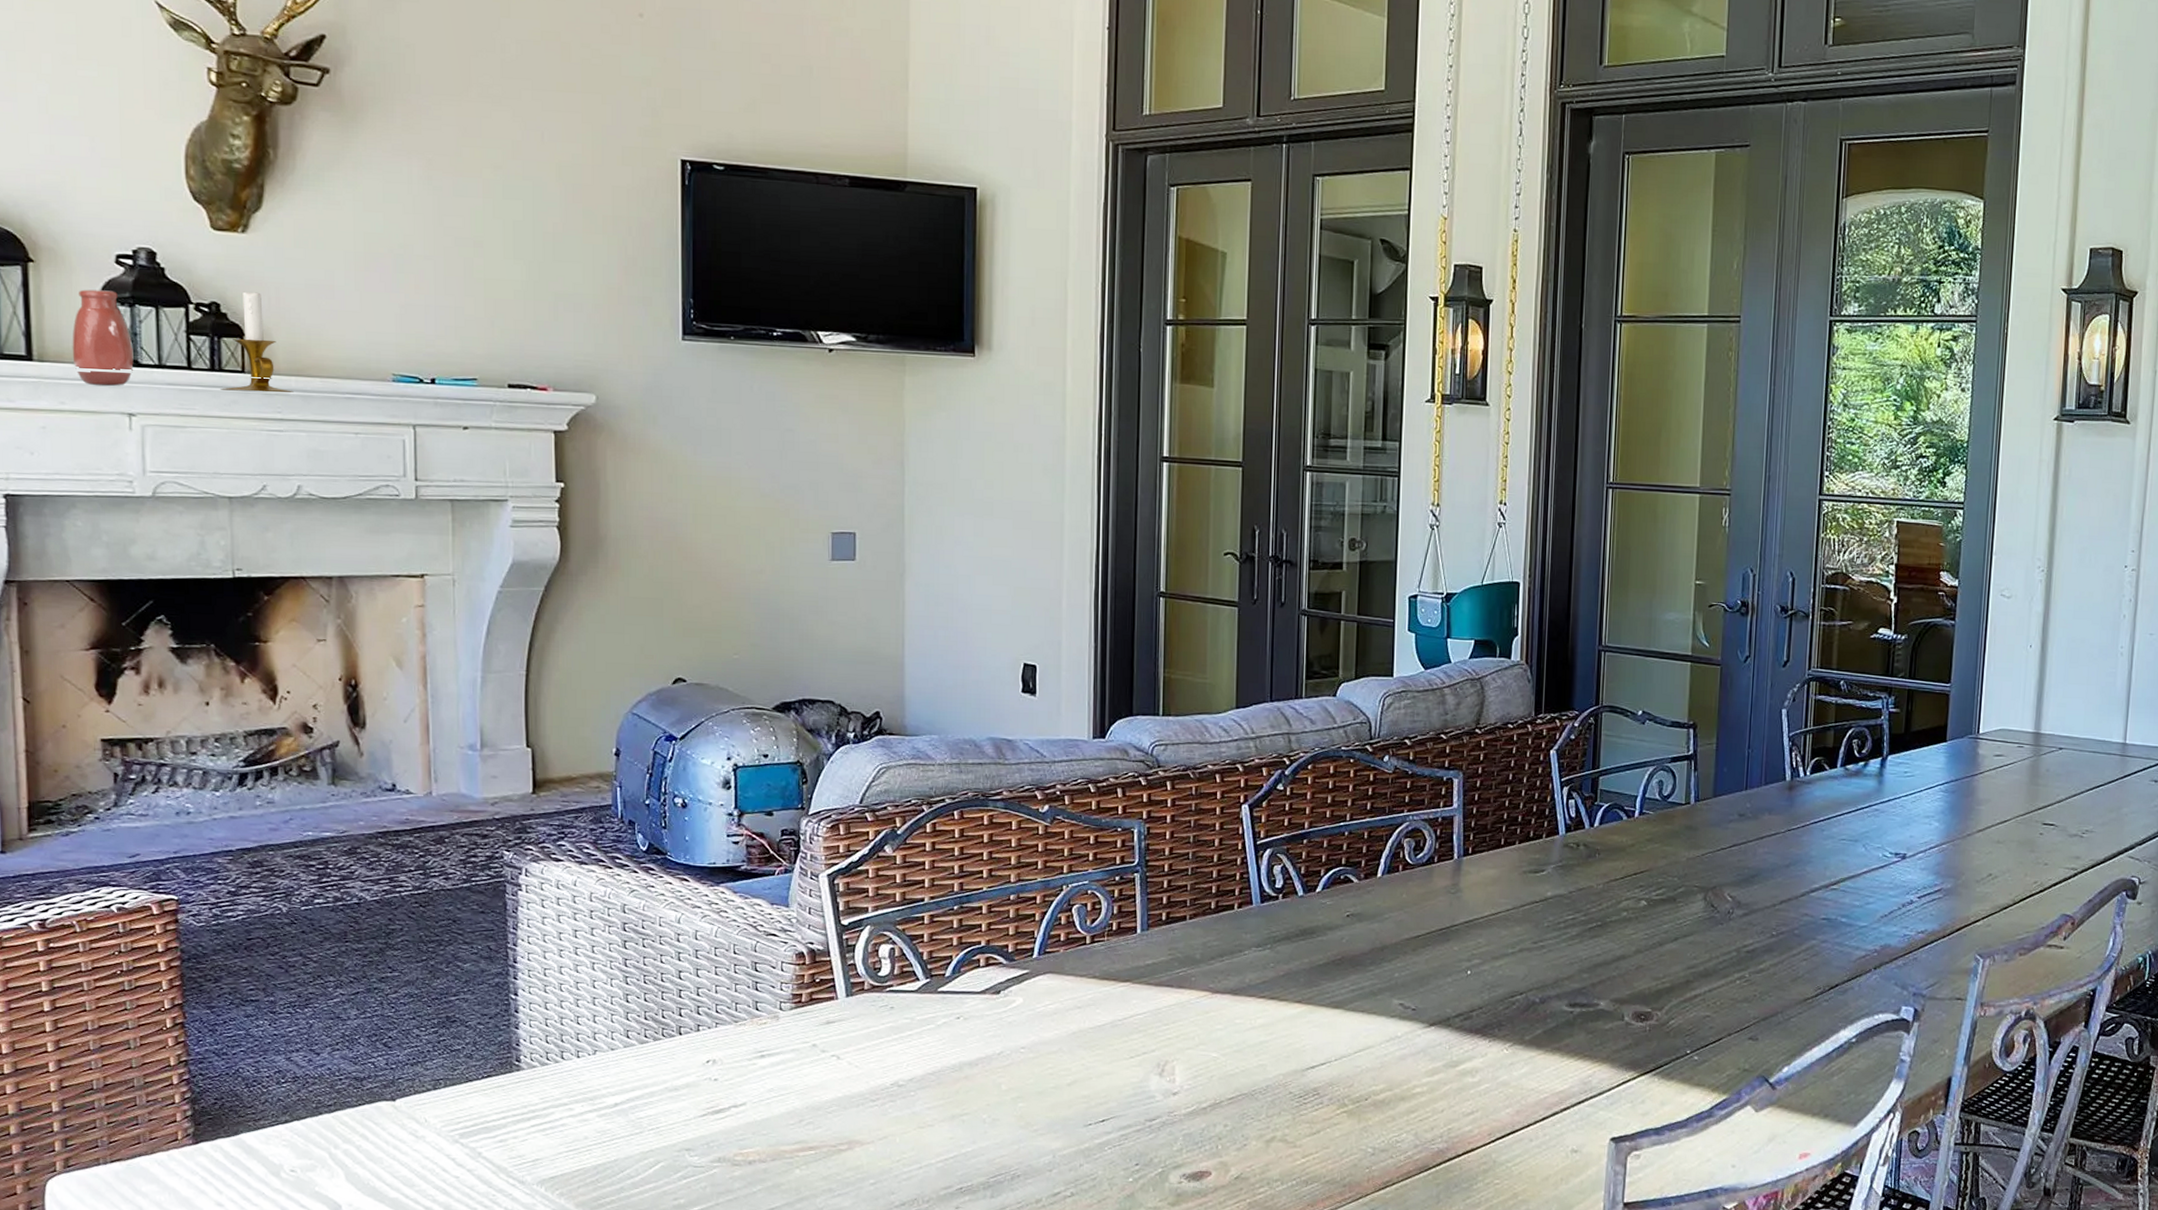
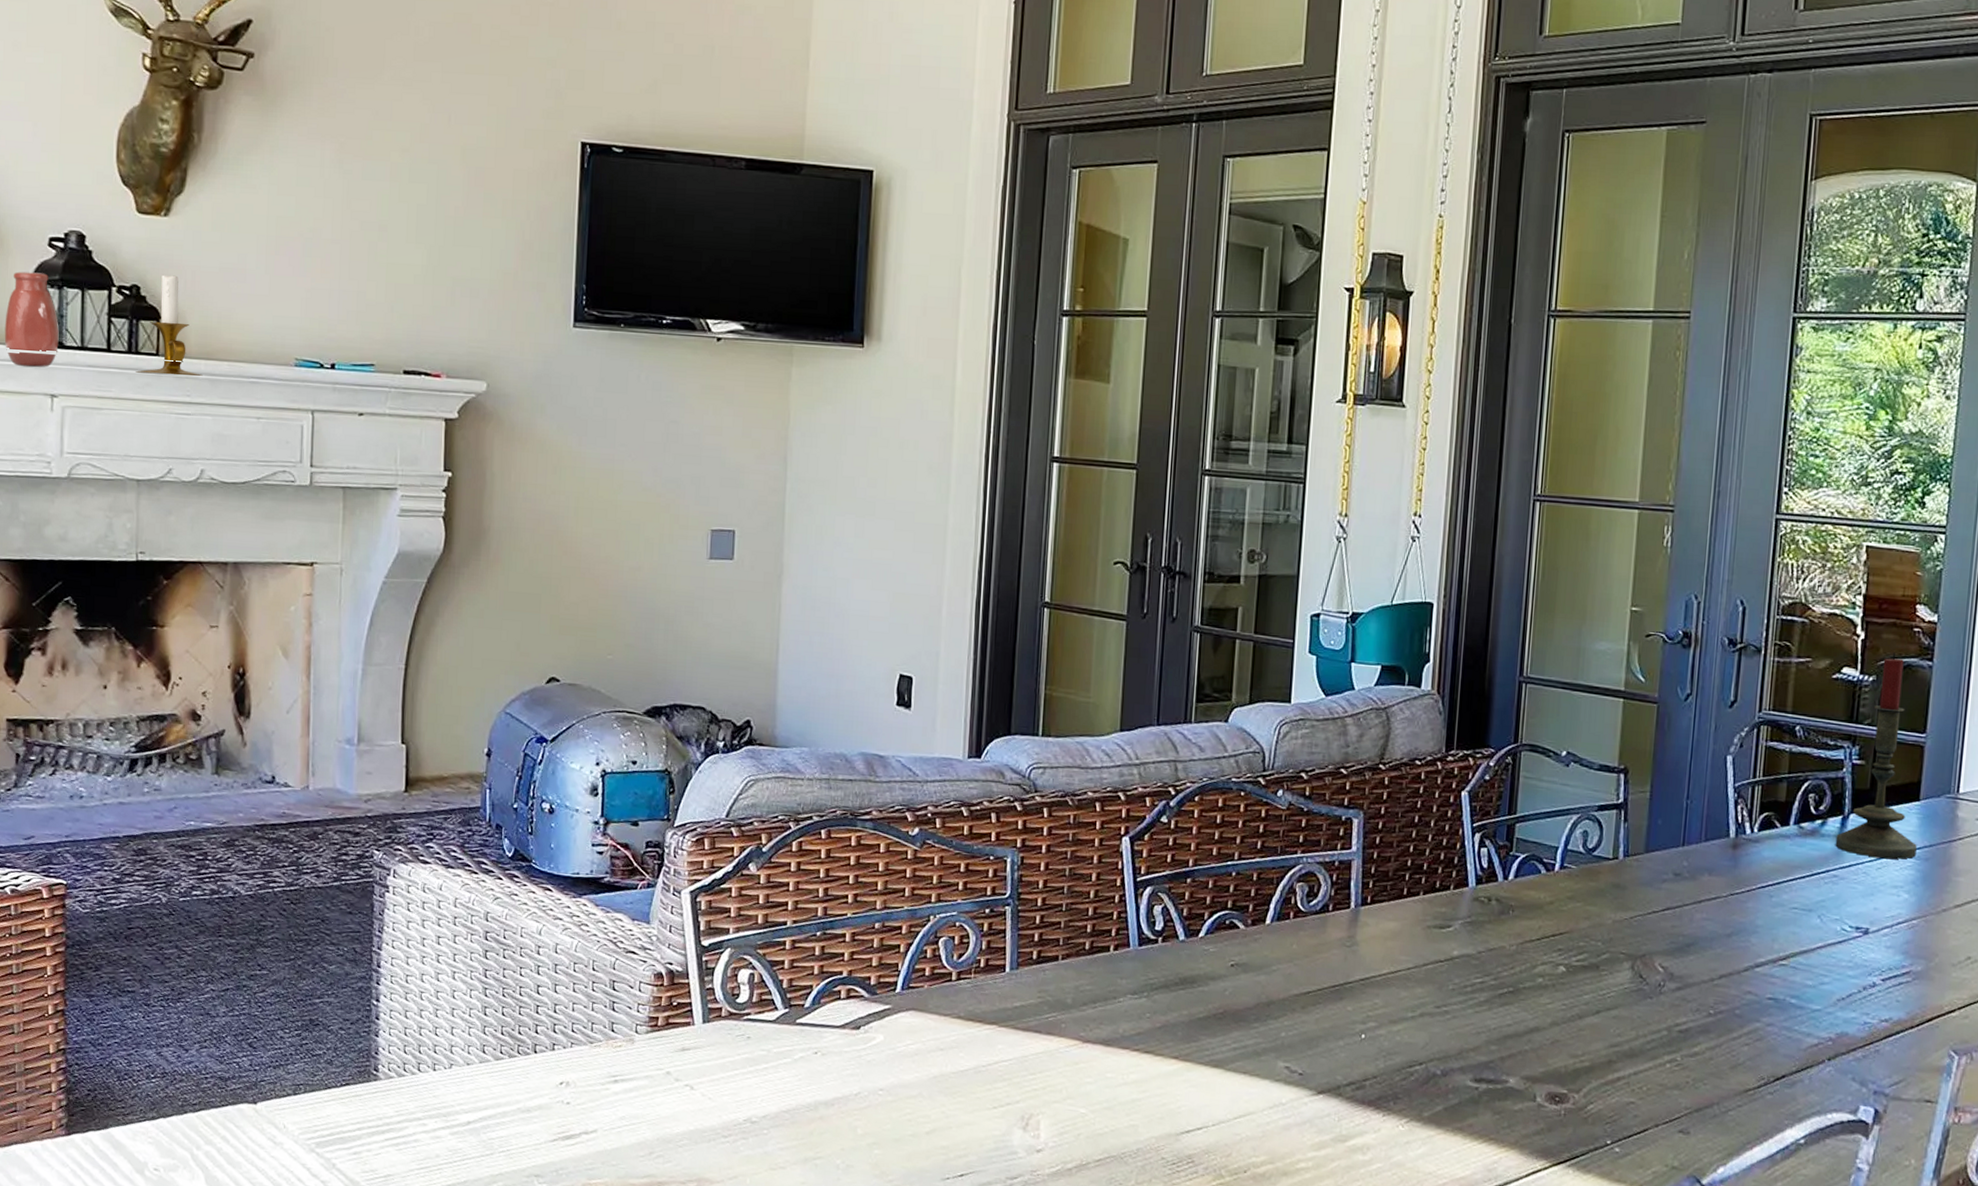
candle: none [1876,614,1945,793] -> present [1835,653,1917,859]

